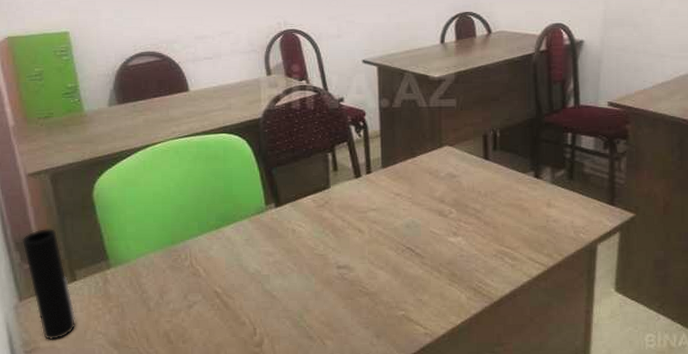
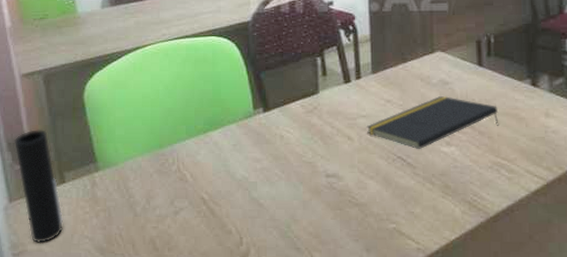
notepad: none [376,189,504,240] -> present [366,96,499,149]

